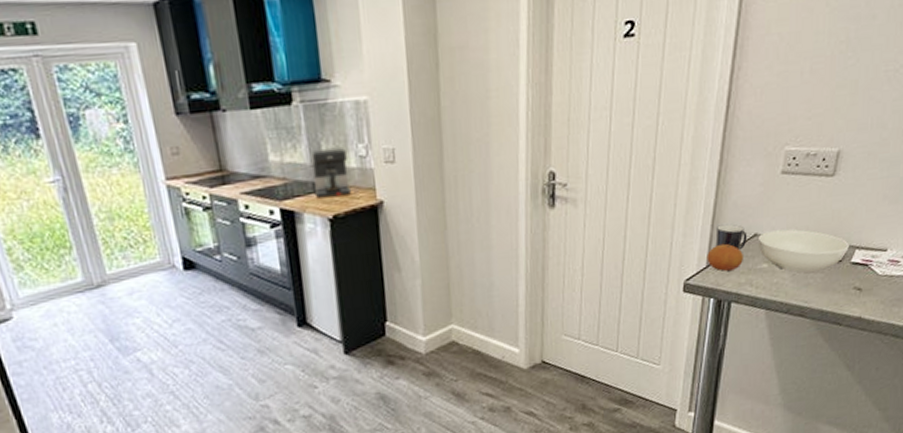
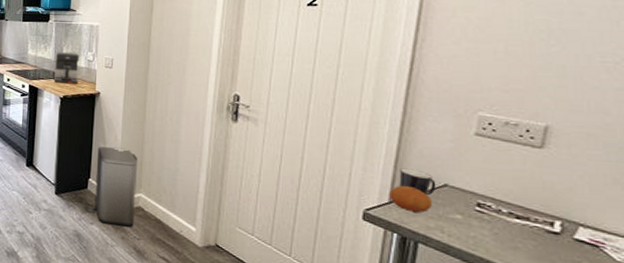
pedal bin: none [387,271,449,375] -> present [86,146,138,227]
bowl: present [757,229,849,273] -> none [448,185,569,238]

